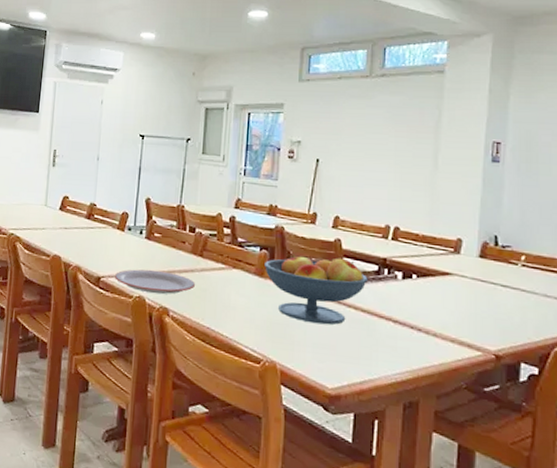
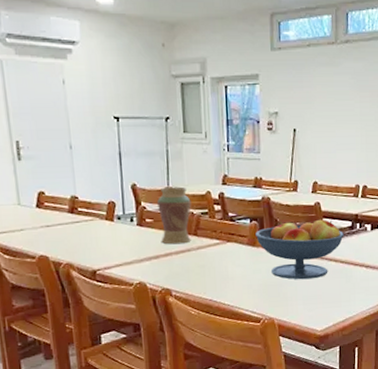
plate: present [114,269,195,294] -> none [110,255,193,278]
vase: none [166,204,201,264] -> present [156,186,191,245]

